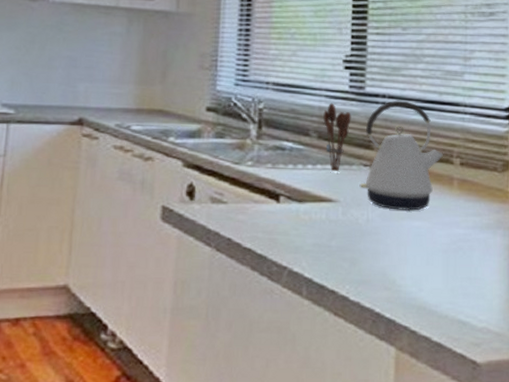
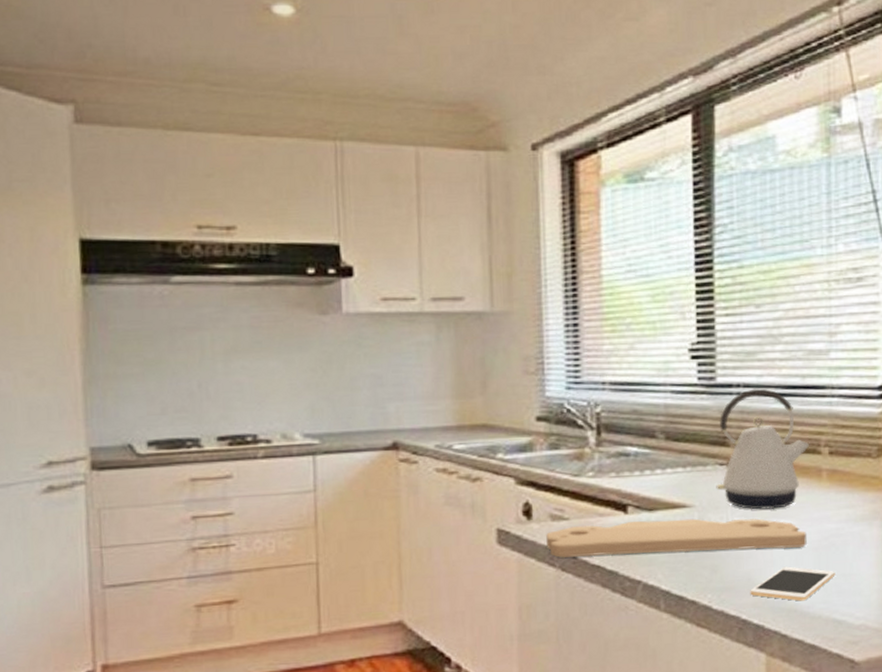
cutting board: none [205,210,437,248] -> present [546,518,807,558]
utensil holder: present [323,102,351,173] -> none [670,398,702,476]
cell phone: none [384,265,462,300] -> present [750,566,835,601]

